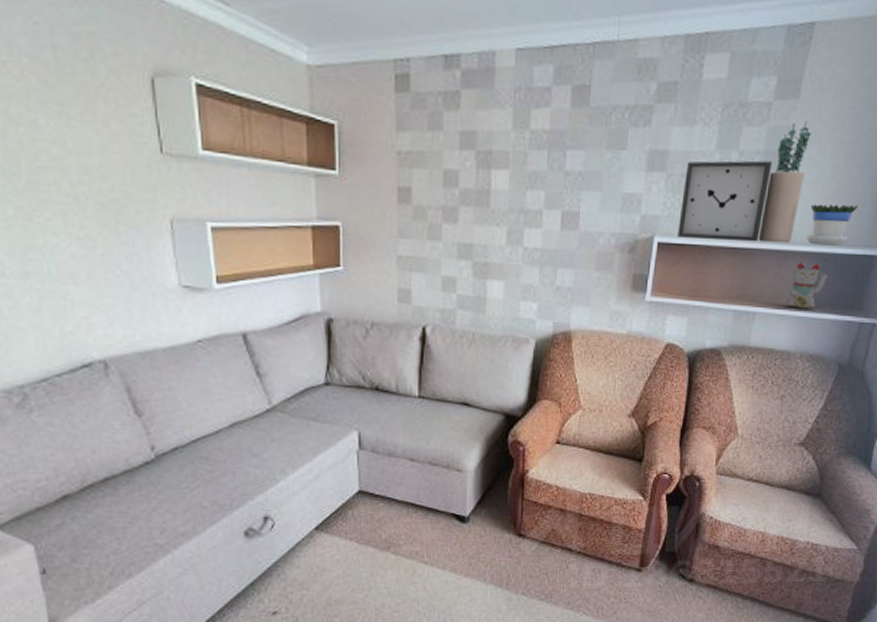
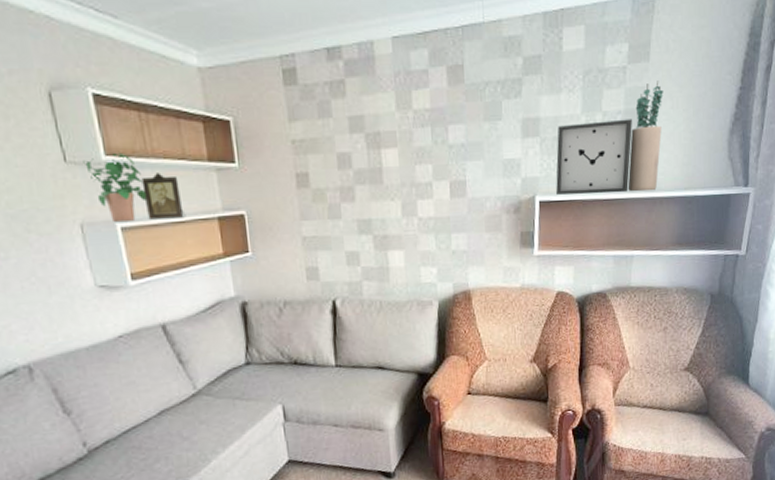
potted plant: none [179,147,241,223] -> present [83,152,147,223]
photo frame: none [237,173,279,223] -> present [141,173,186,220]
decorative figurine: present [785,261,828,308] -> none [658,205,692,247]
flowerpot: present [806,204,859,246] -> none [669,151,712,190]

